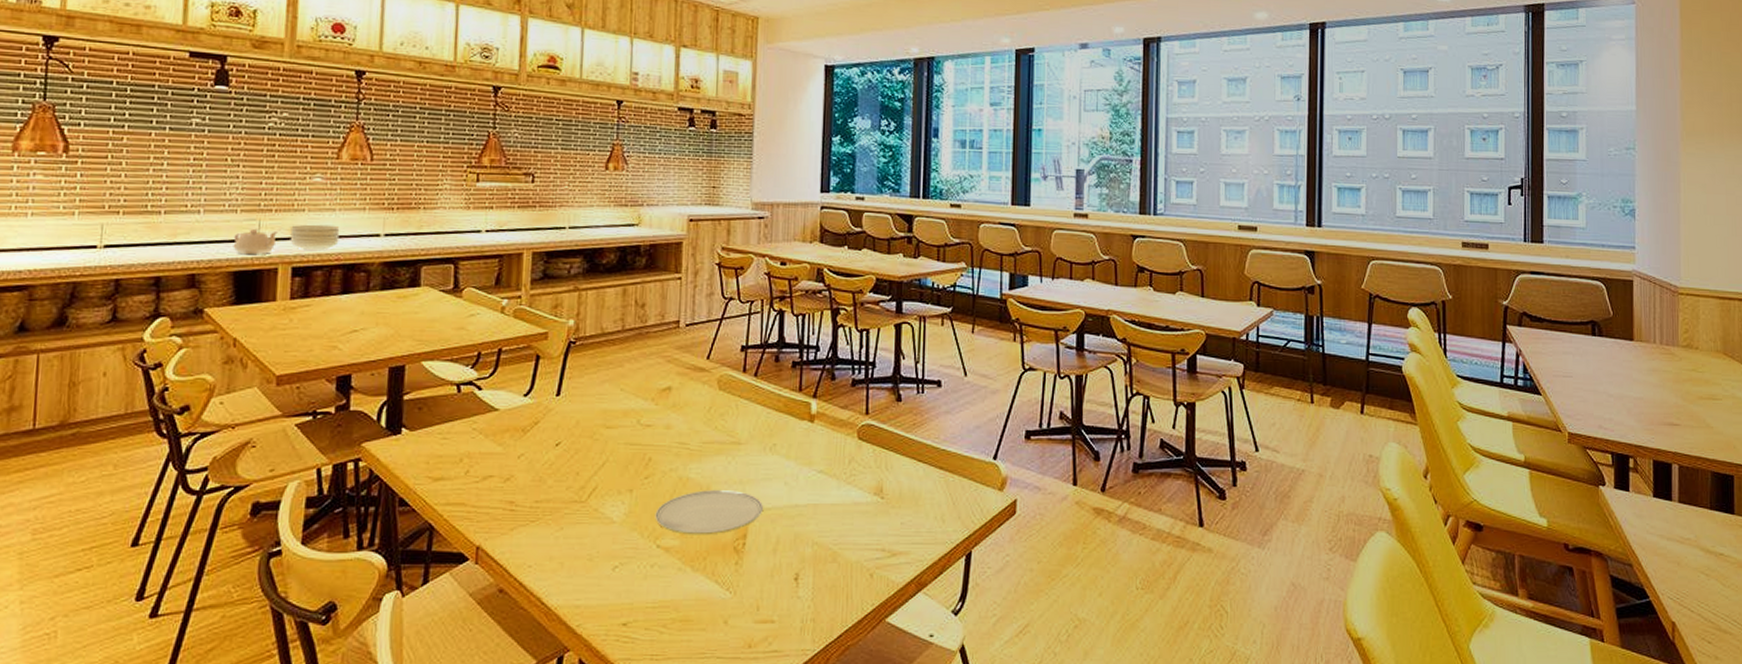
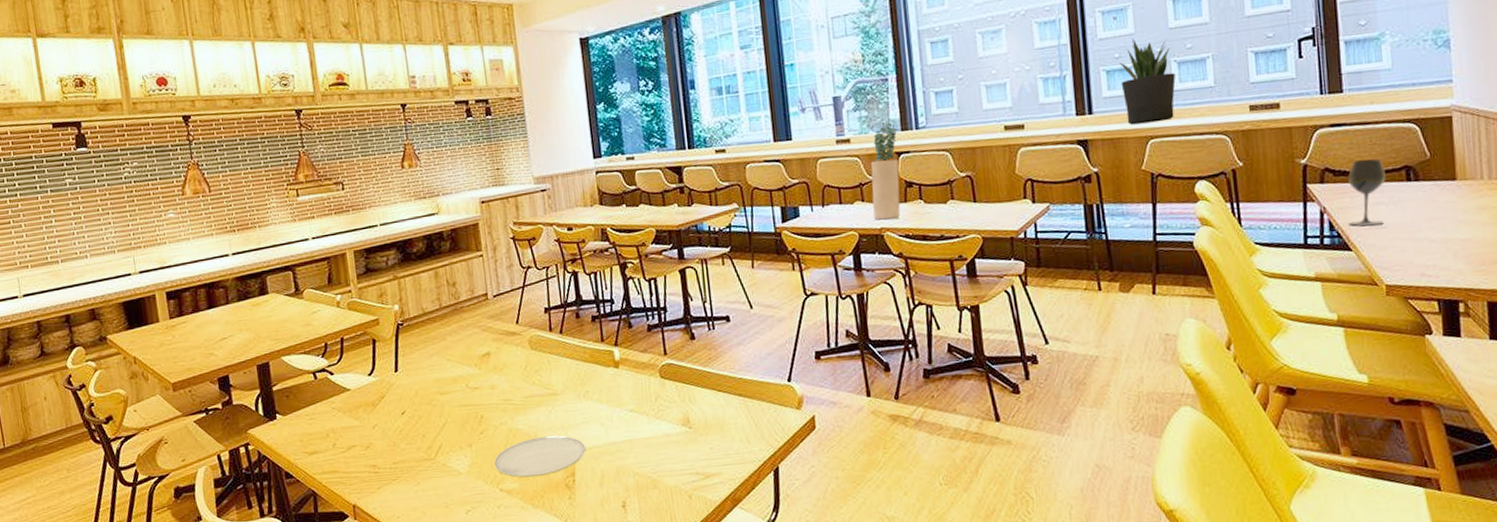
teapot: present [233,229,278,255] -> none [116,264,149,288]
bowl: present [289,224,340,251] -> none [157,251,198,277]
vase: none [1101,199,1136,302] -> present [870,118,901,220]
planter: none [1350,160,1399,245] -> present [1119,38,1176,125]
wineglass: none [1540,308,1574,373] -> present [1348,158,1386,227]

